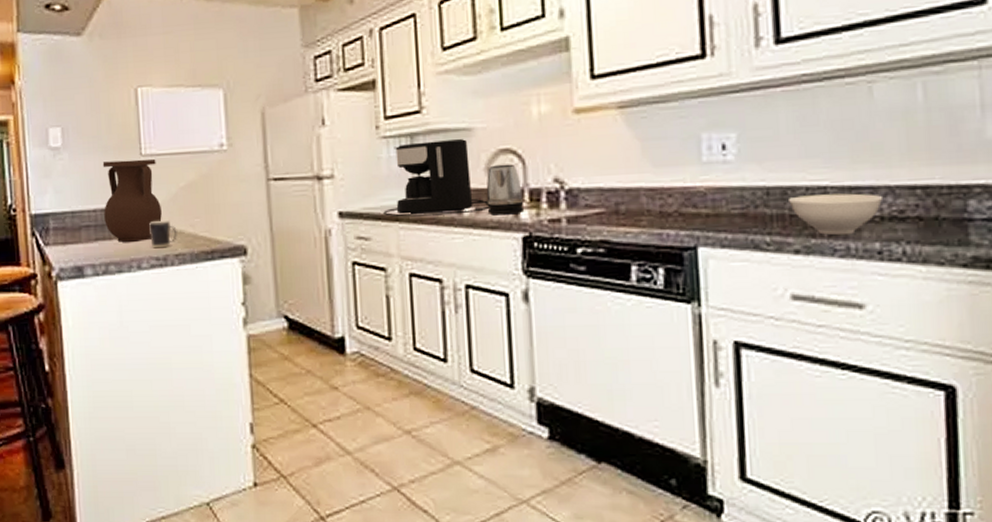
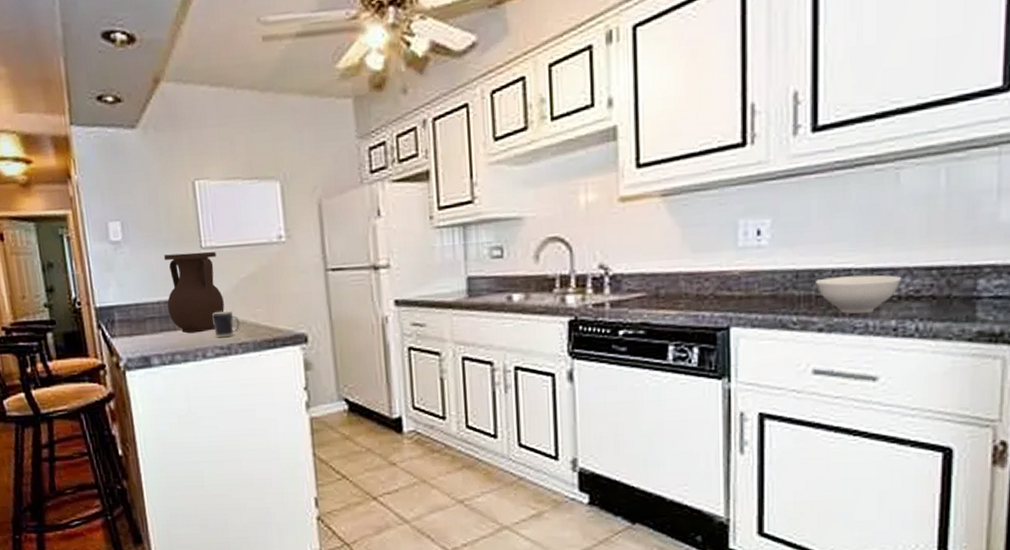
coffee maker: present [383,139,488,218] -> none [437,228,537,304]
kettle: present [486,162,525,215] -> none [535,250,571,301]

